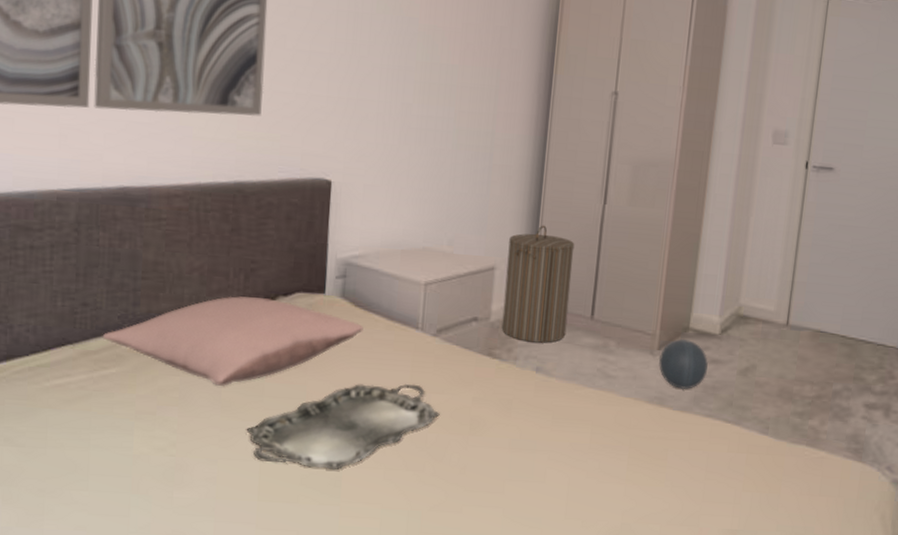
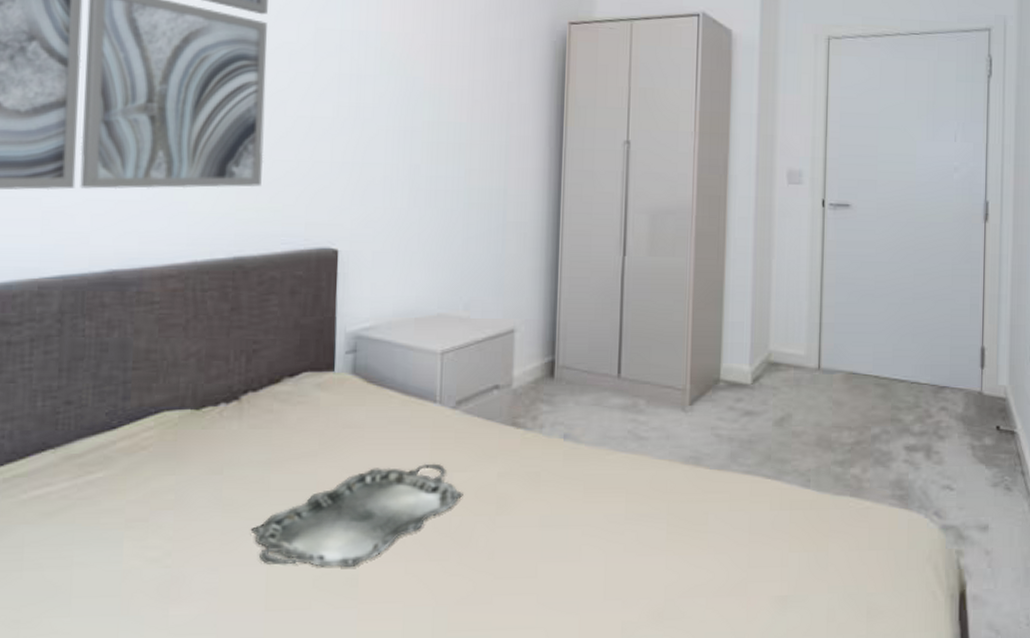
pillow: present [102,296,364,387] -> none [87,381,377,484]
laundry hamper: present [501,225,575,343] -> none [525,282,596,407]
ball: present [658,339,708,389] -> none [691,392,742,445]

